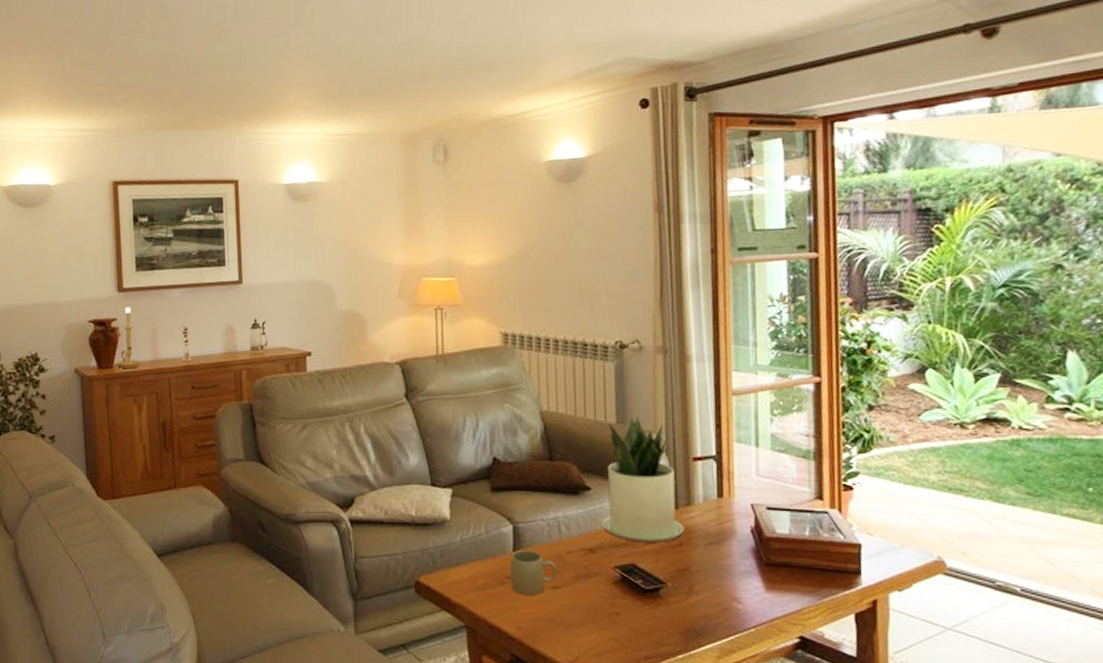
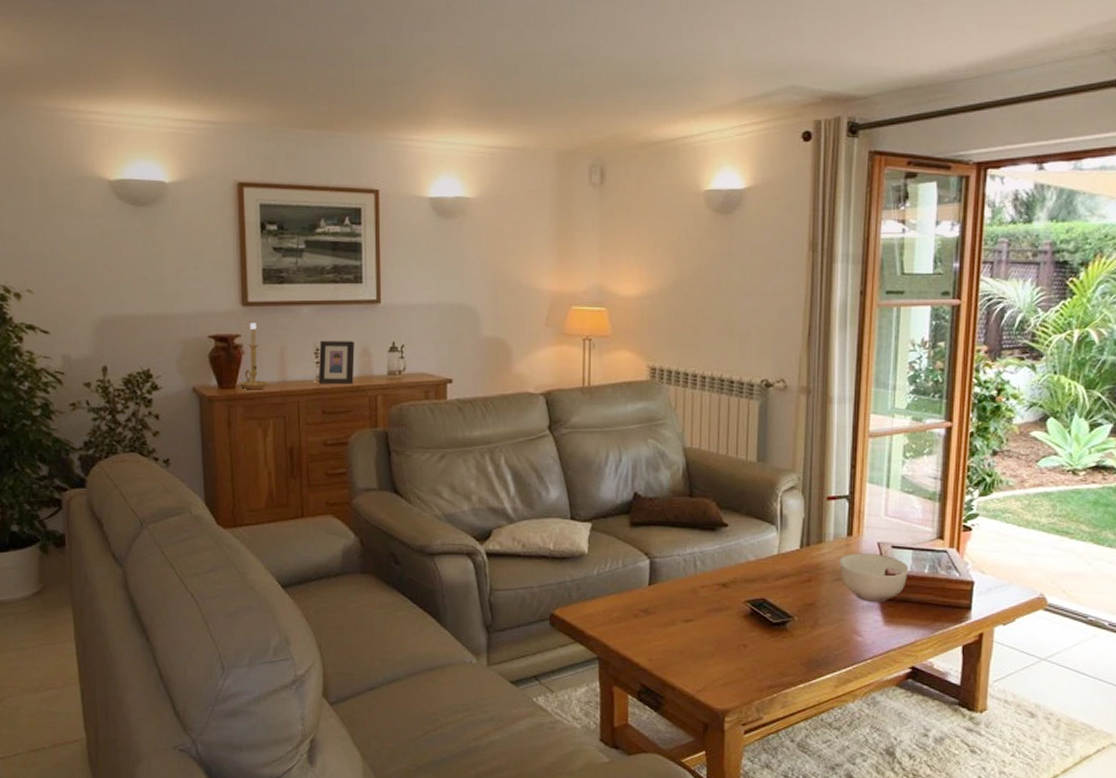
picture frame: none [187,320,220,362] -> present [318,340,355,385]
mug: present [510,550,558,595] -> none [645,584,691,628]
planter: present [602,417,684,543] -> none [737,456,814,578]
bowl: none [711,515,787,567] -> present [839,553,909,602]

